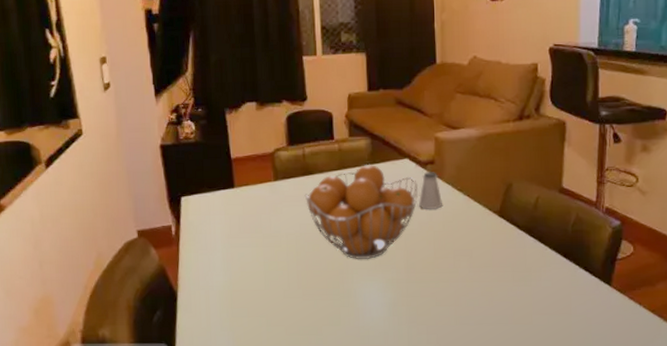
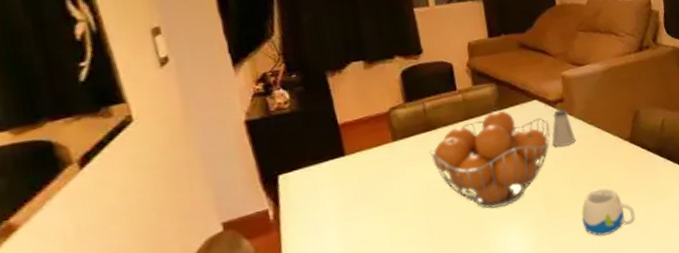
mug: none [441,259,497,308] -> present [581,188,636,236]

